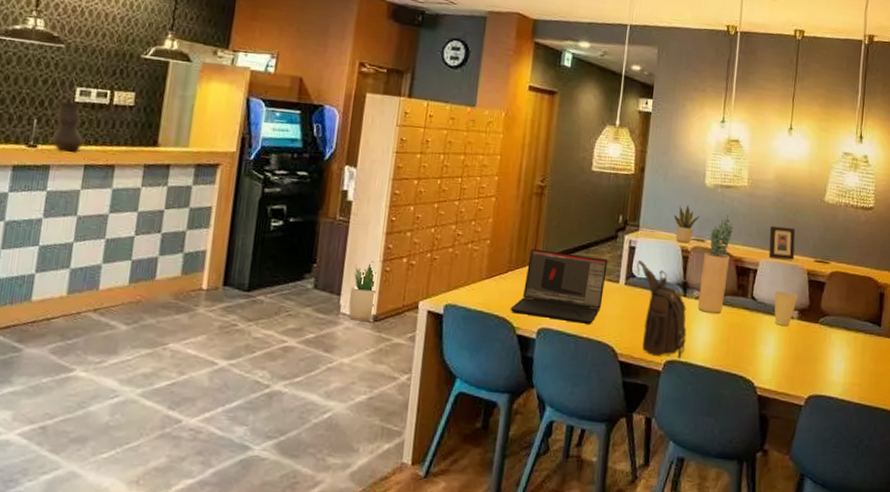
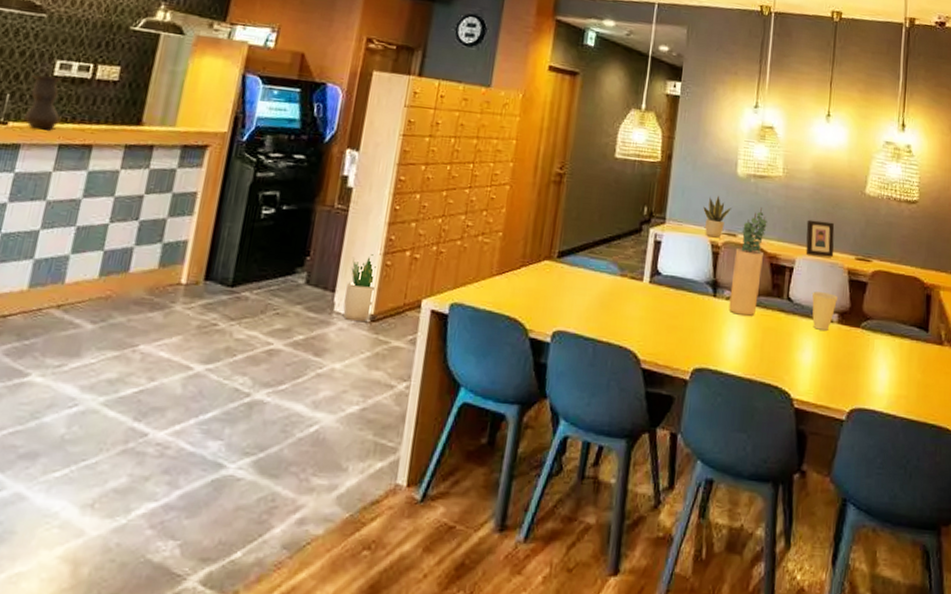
laptop: present [510,249,608,324] -> none [522,242,631,327]
satchel: present [636,260,687,359] -> none [662,256,717,366]

